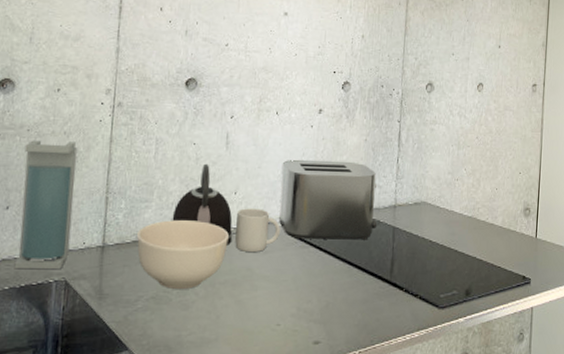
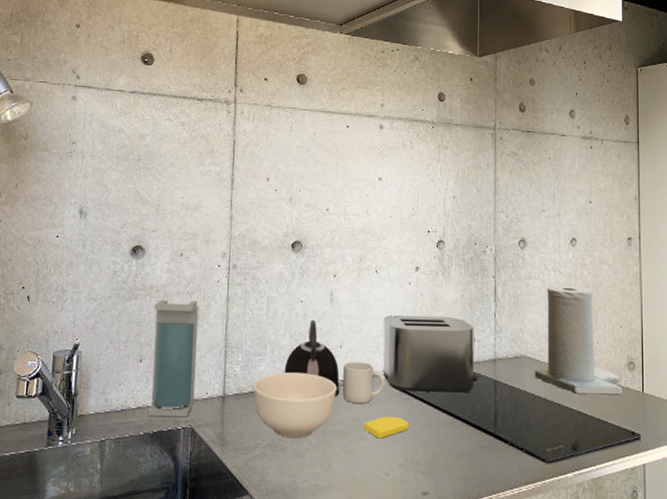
sponge: none [256,264,304,288] -> present [363,416,409,439]
paper towel: none [433,131,517,241] -> present [534,285,622,395]

